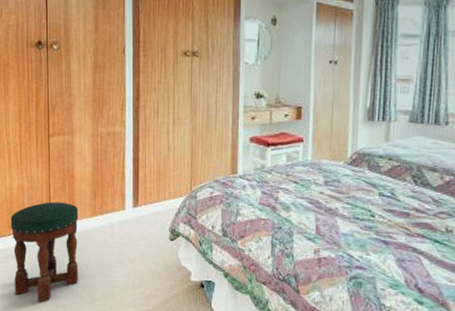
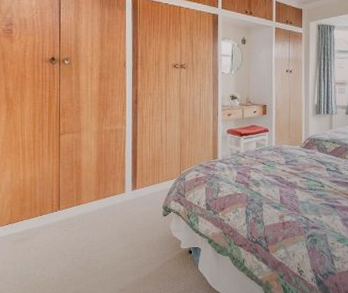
stool: present [10,201,79,303] -> none [23,189,85,278]

